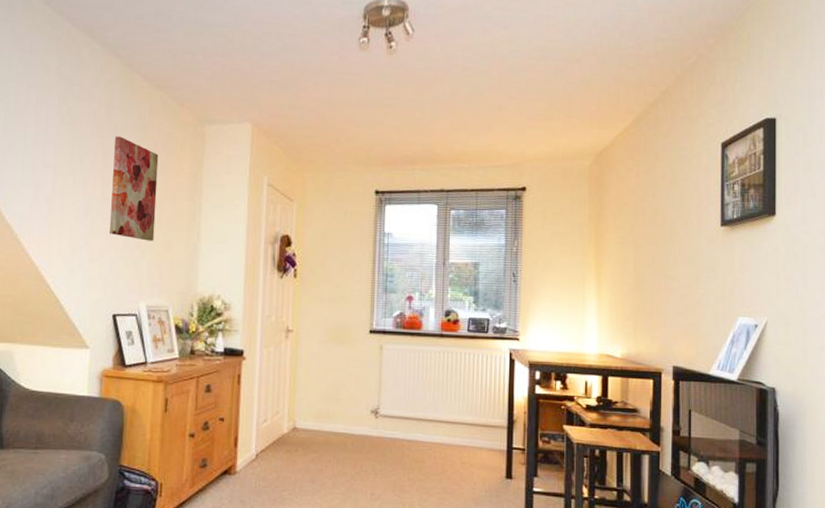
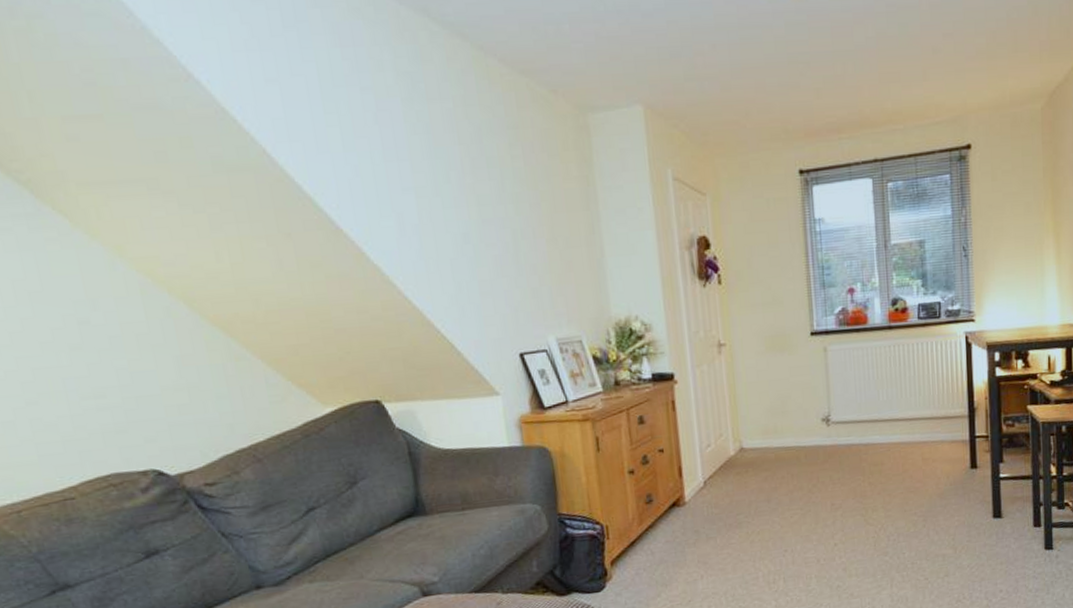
wall art: present [110,136,159,241] -> none [480,141,551,264]

